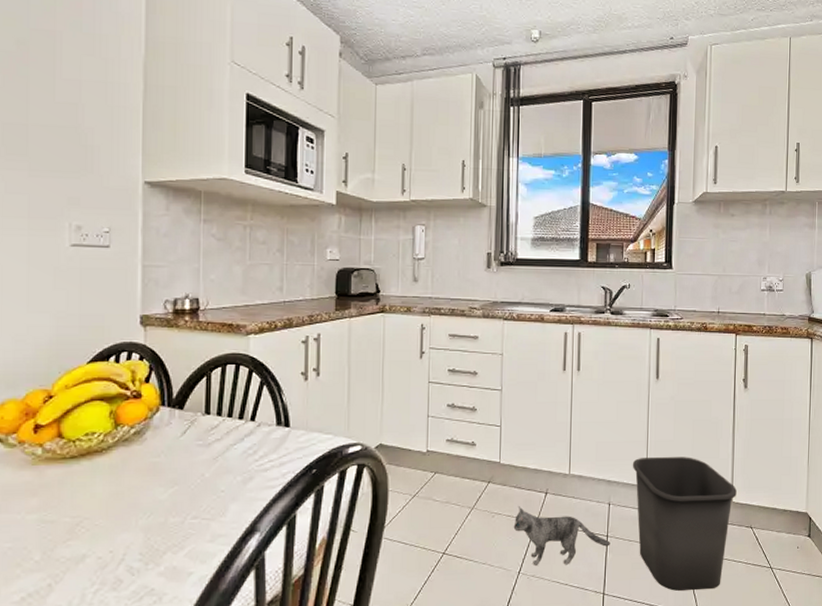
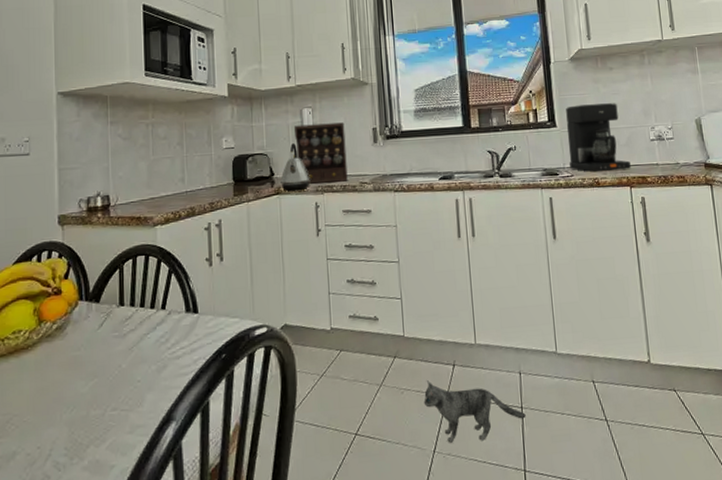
kettle: none [386,261,418,310] -> present [280,143,310,191]
spice rack: none [405,242,458,305] -> present [294,122,348,184]
waste bin: present [632,457,737,591] -> none [539,318,654,464]
coffee maker: none [681,249,739,318] -> present [566,103,631,173]

